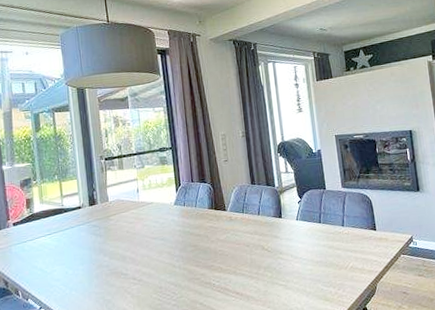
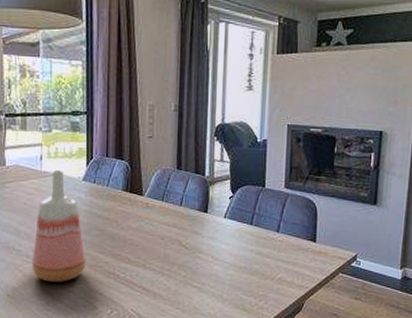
vase: none [138,198,185,299] -> present [32,169,86,282]

